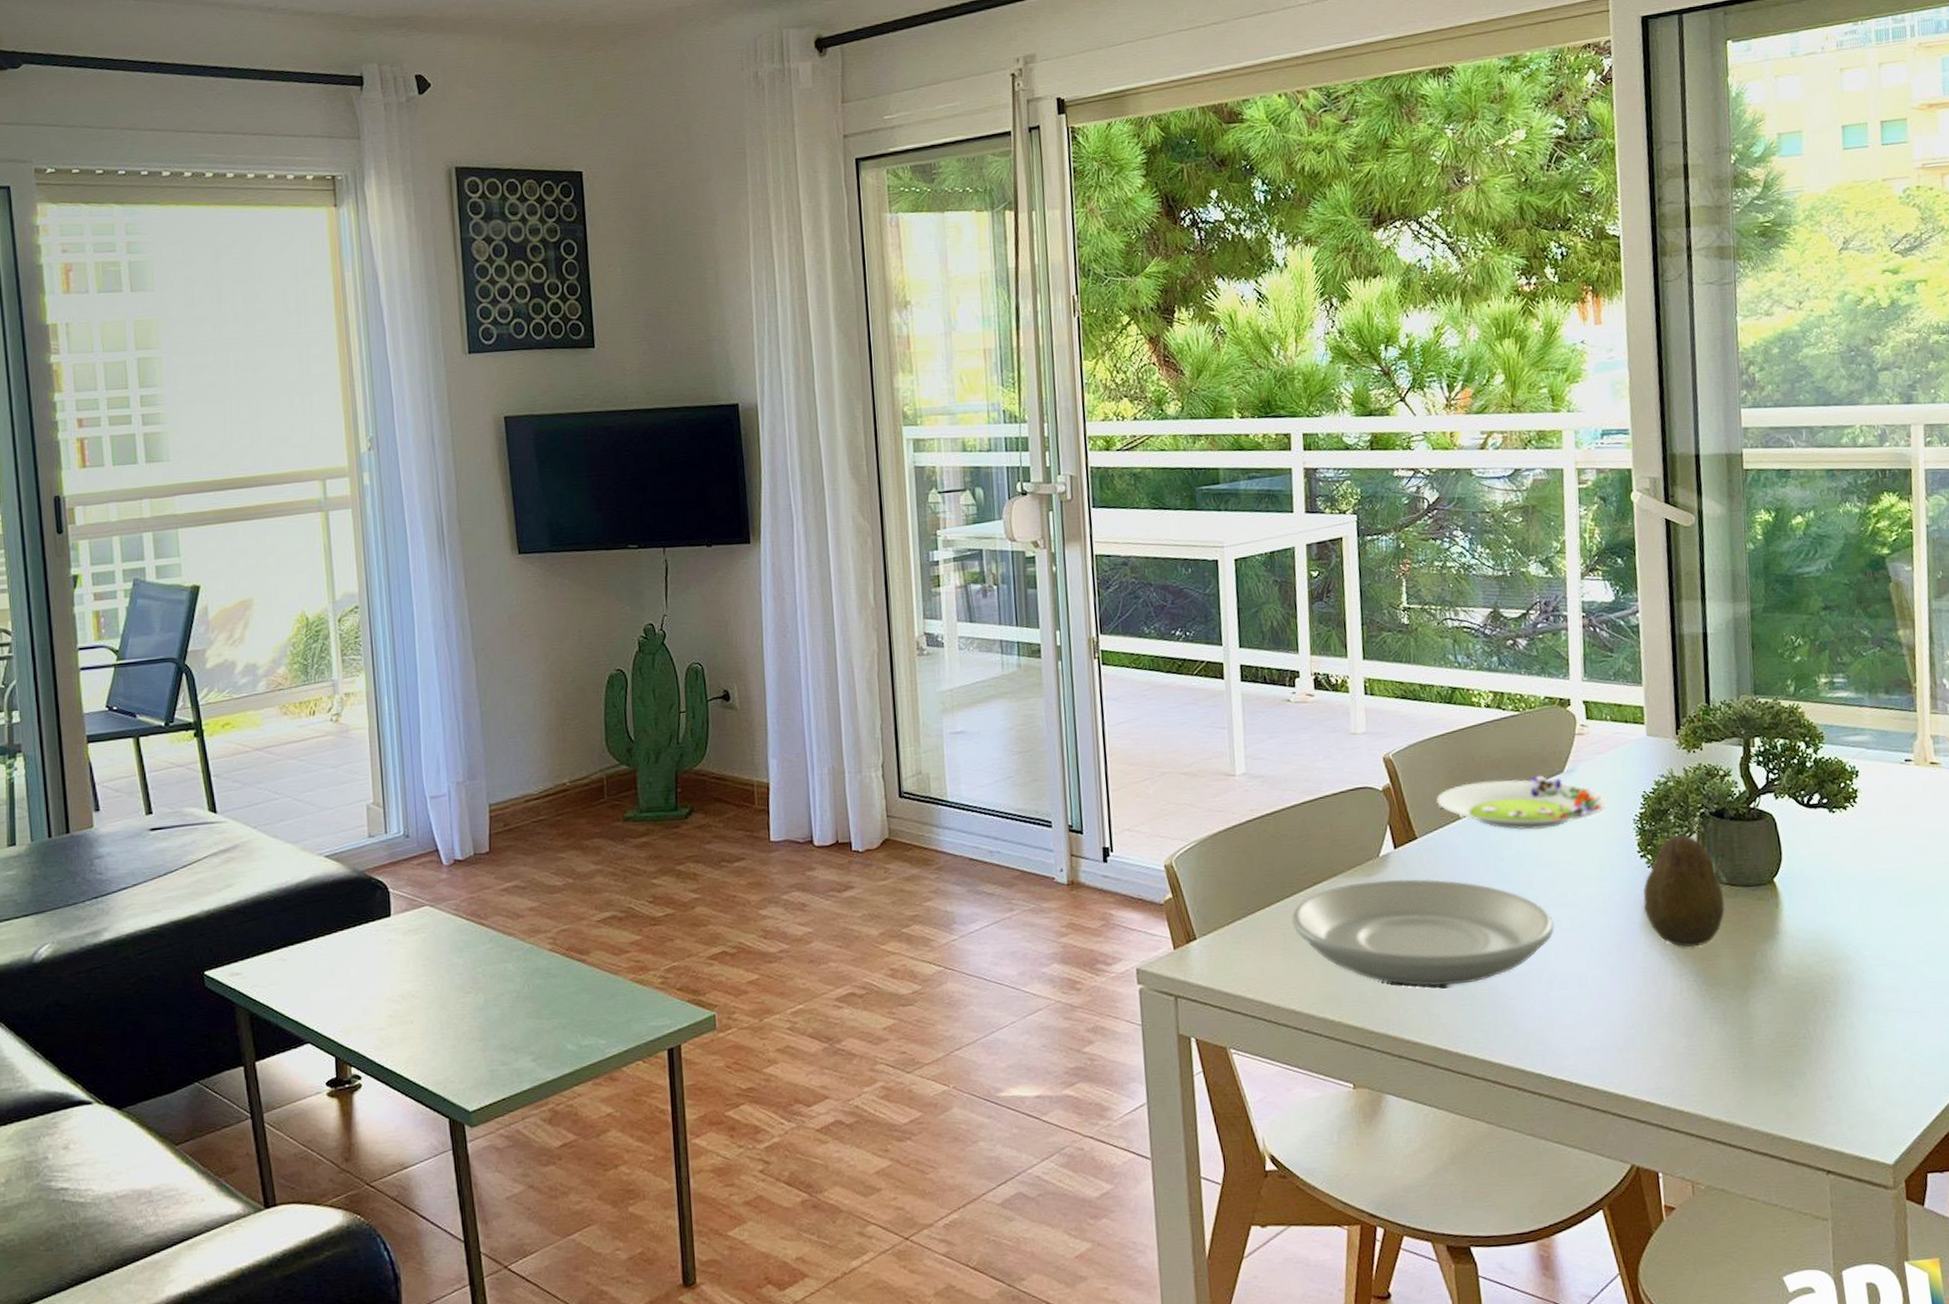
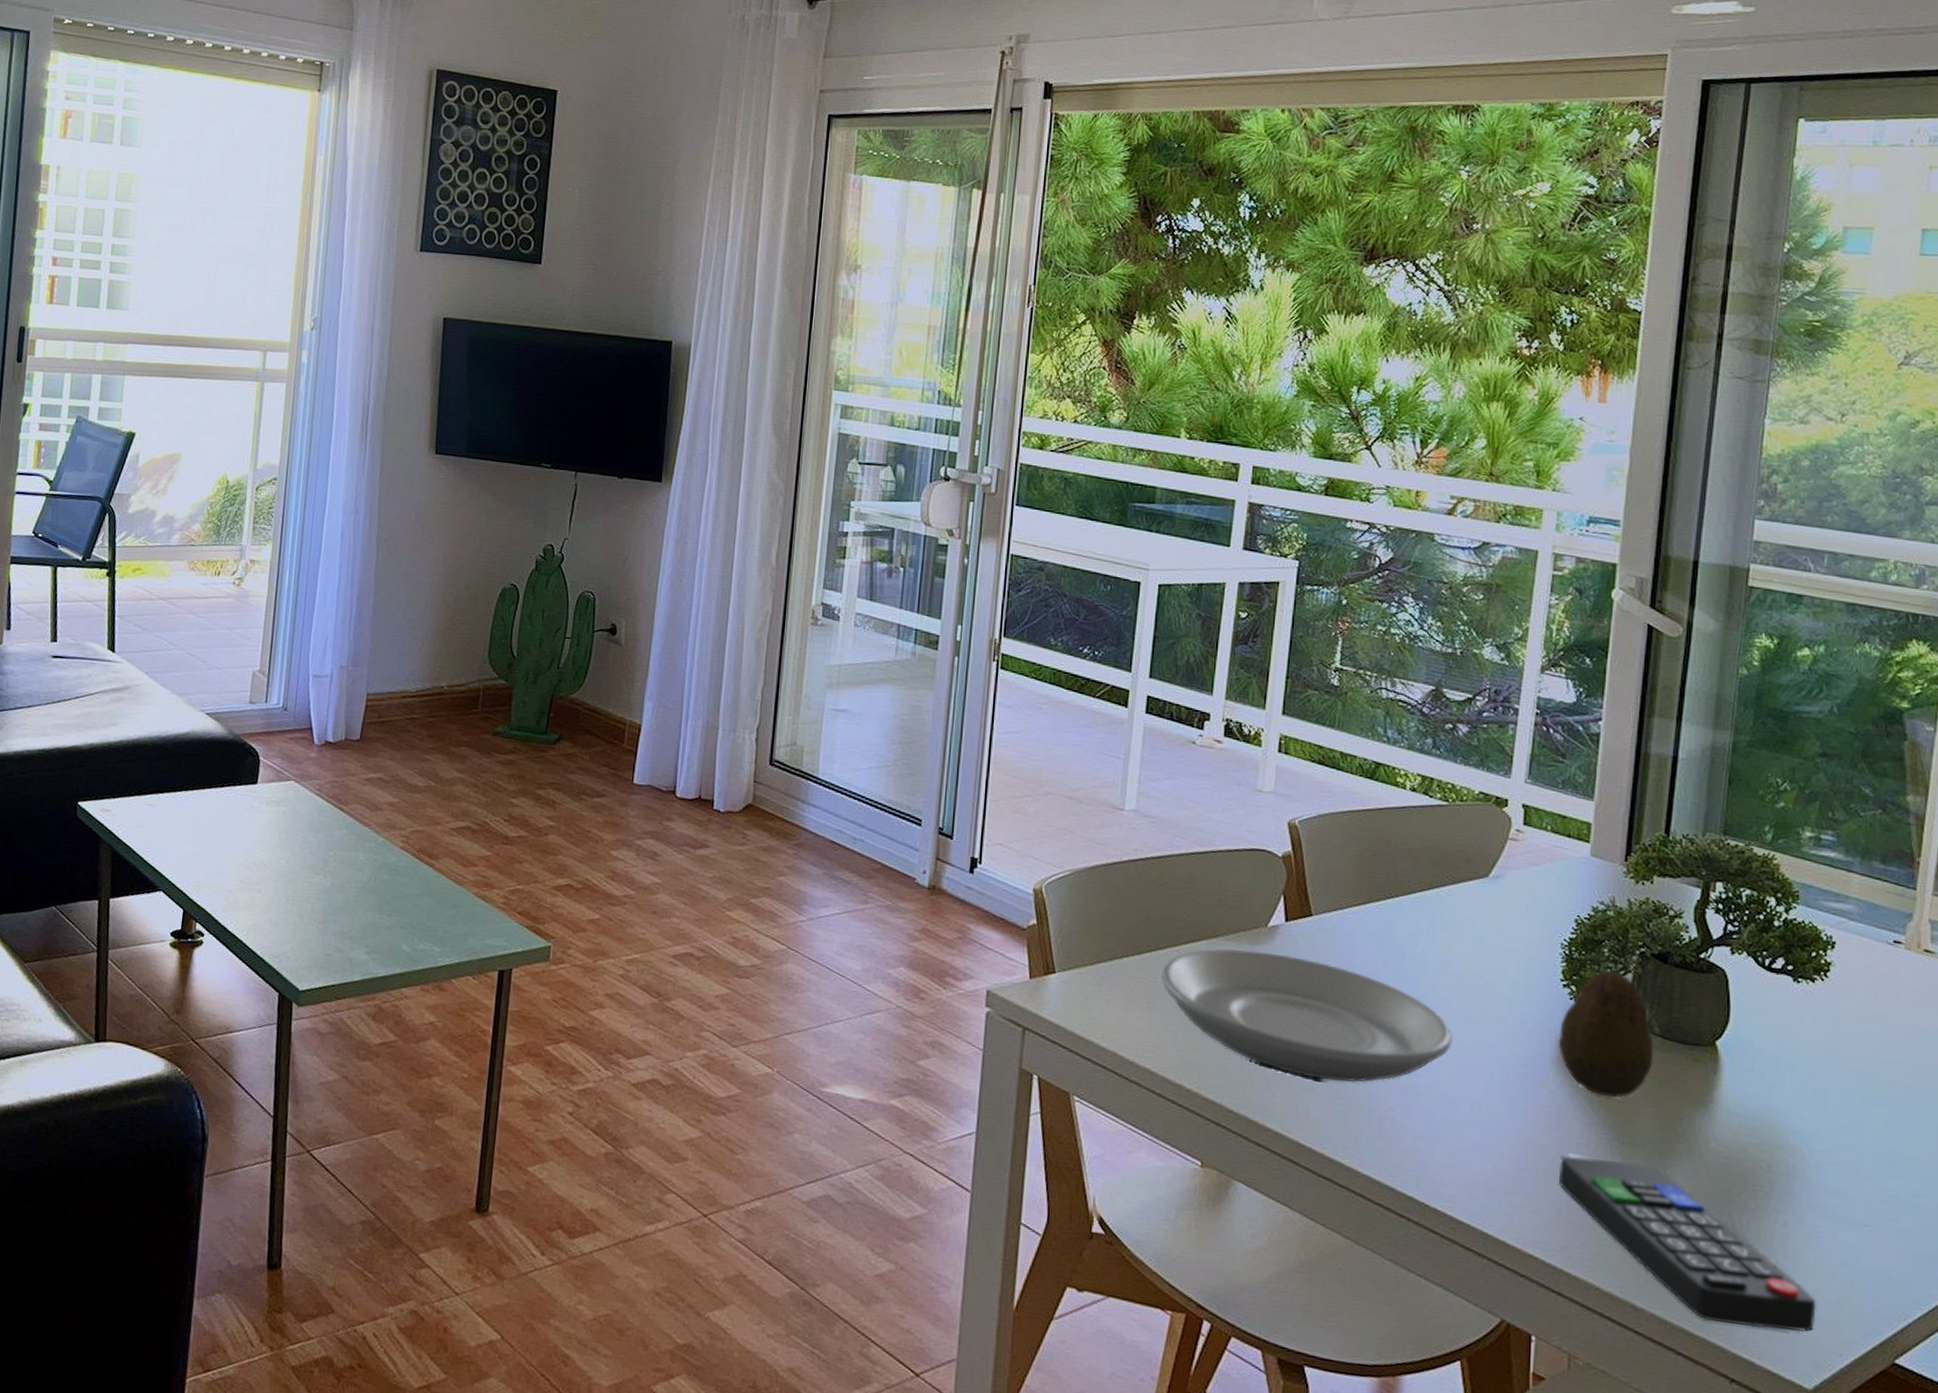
salad plate: present [1436,775,1608,830] -> none [1341,867,1534,934]
remote control: none [1660,1000,1888,1125] -> present [1559,1156,1816,1332]

